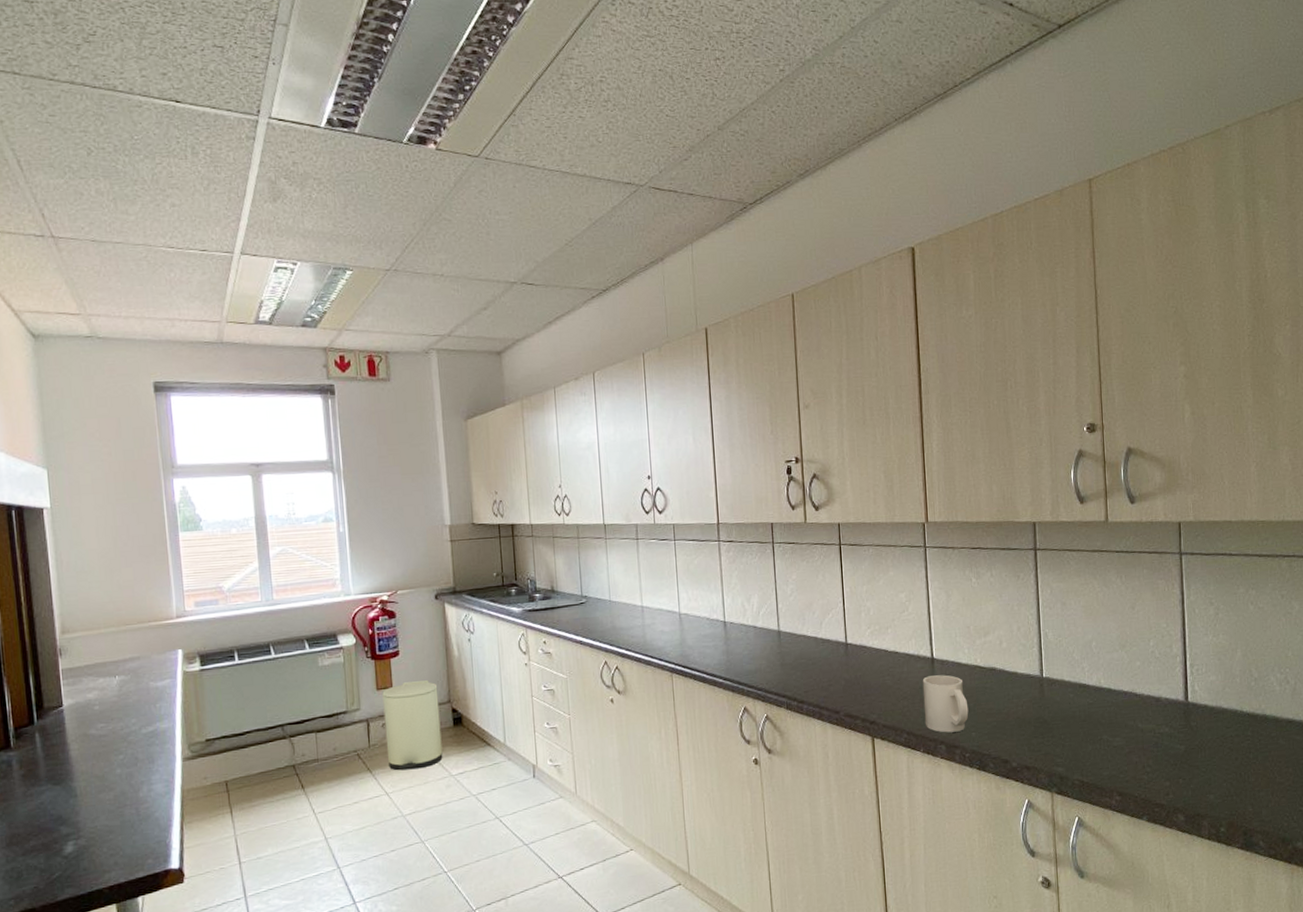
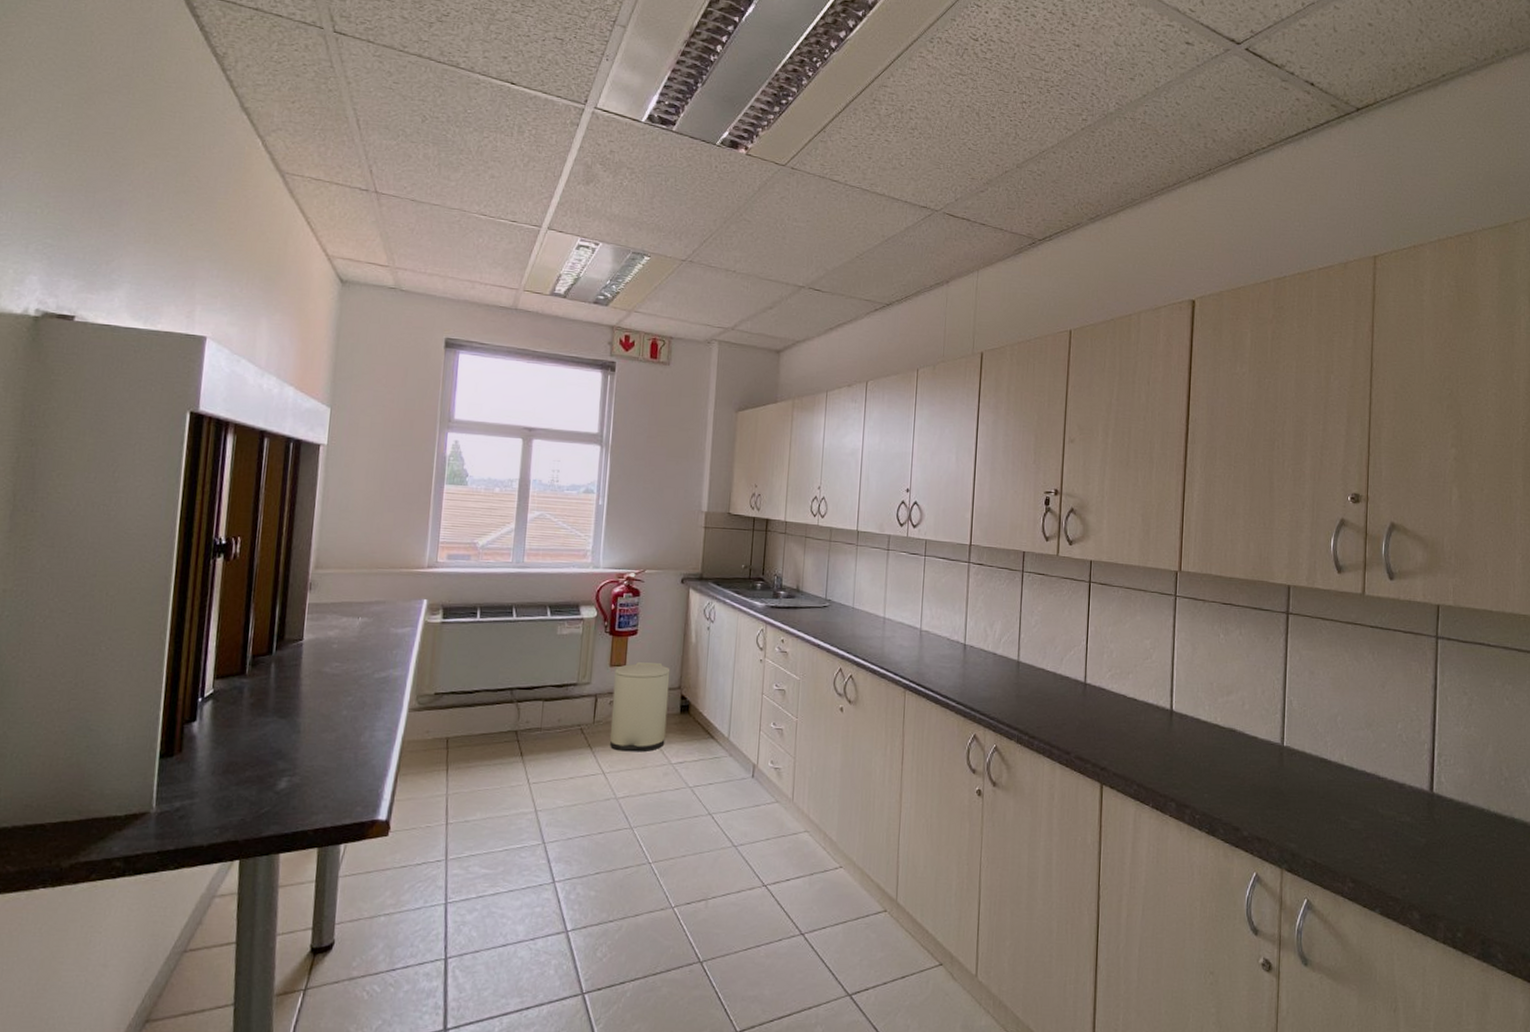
mug: present [922,674,969,733] -> none [1156,728,1204,791]

